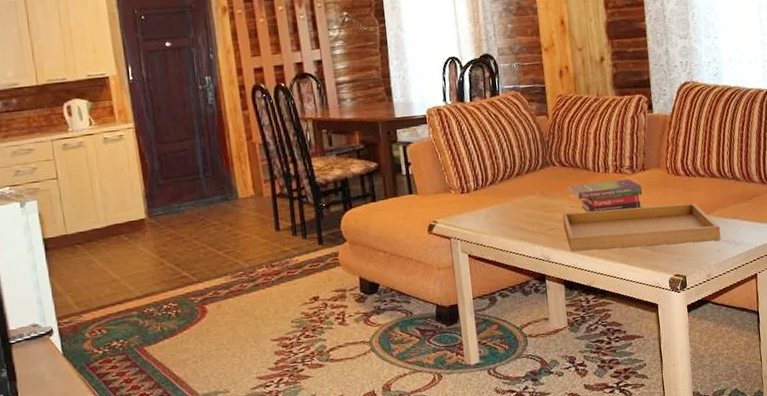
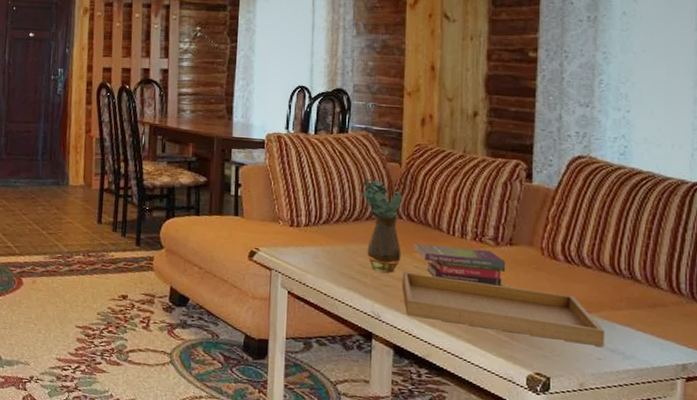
vase: none [517,133,560,218] -> present [361,176,403,273]

